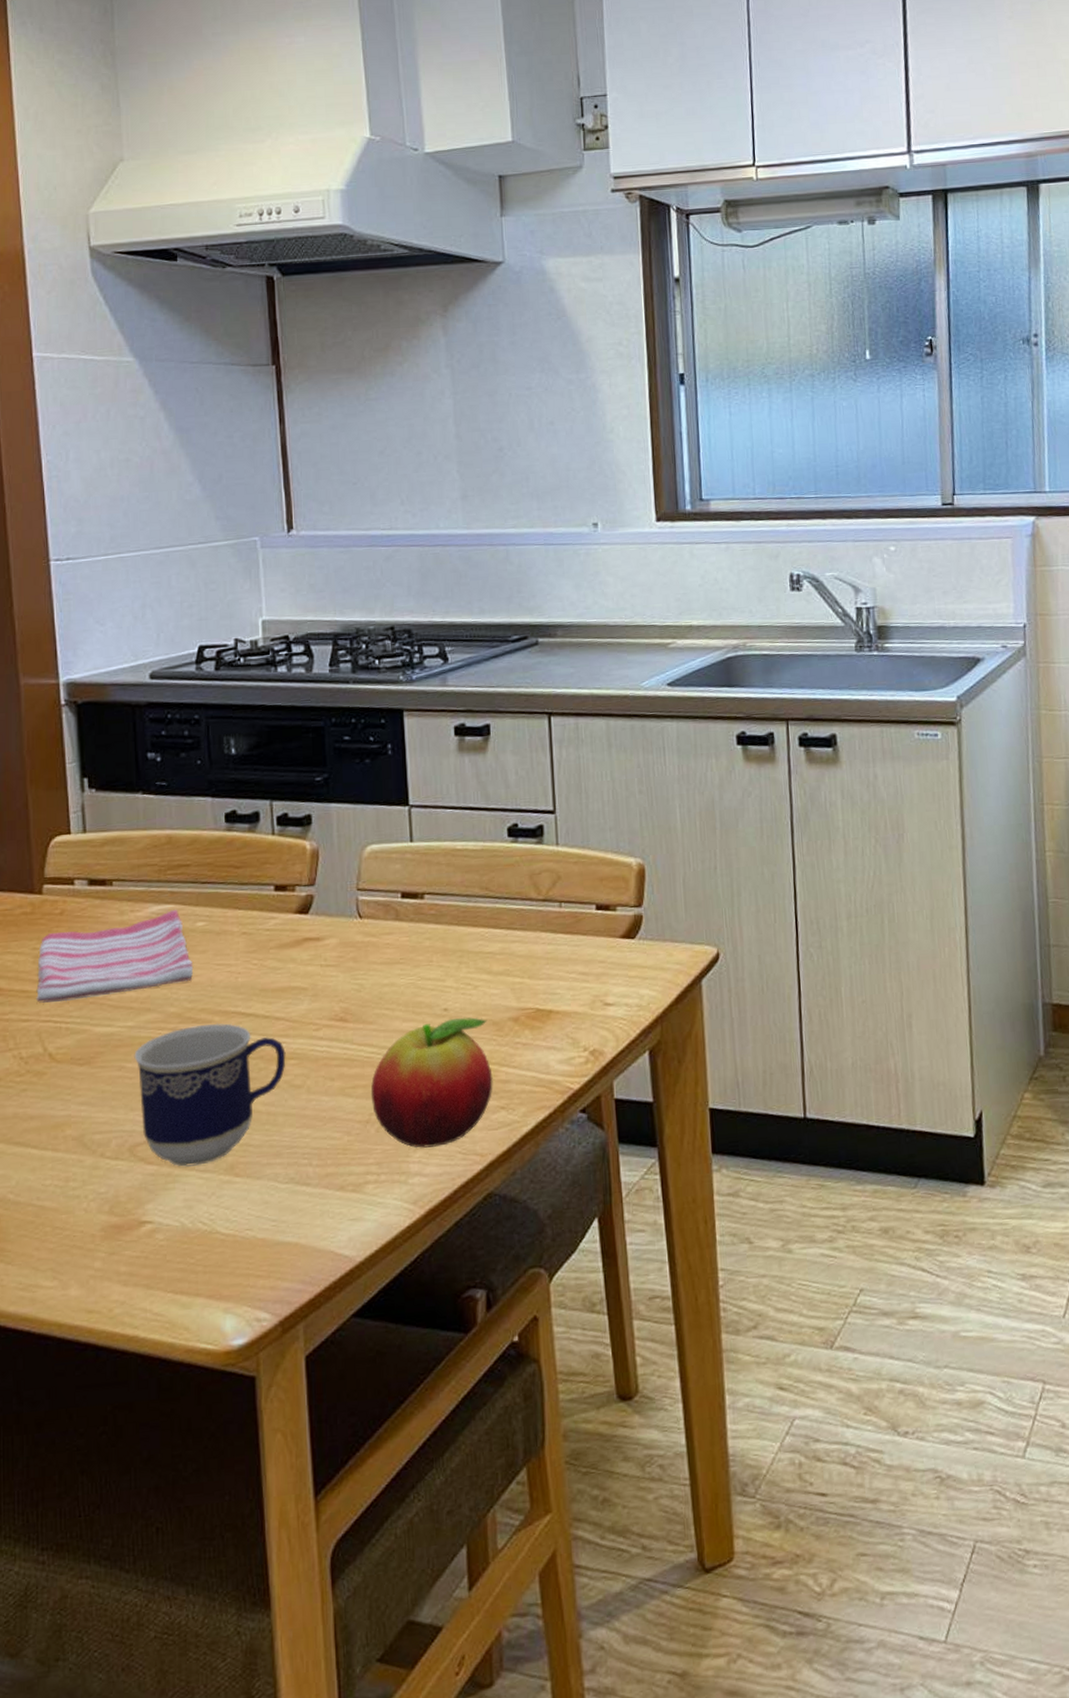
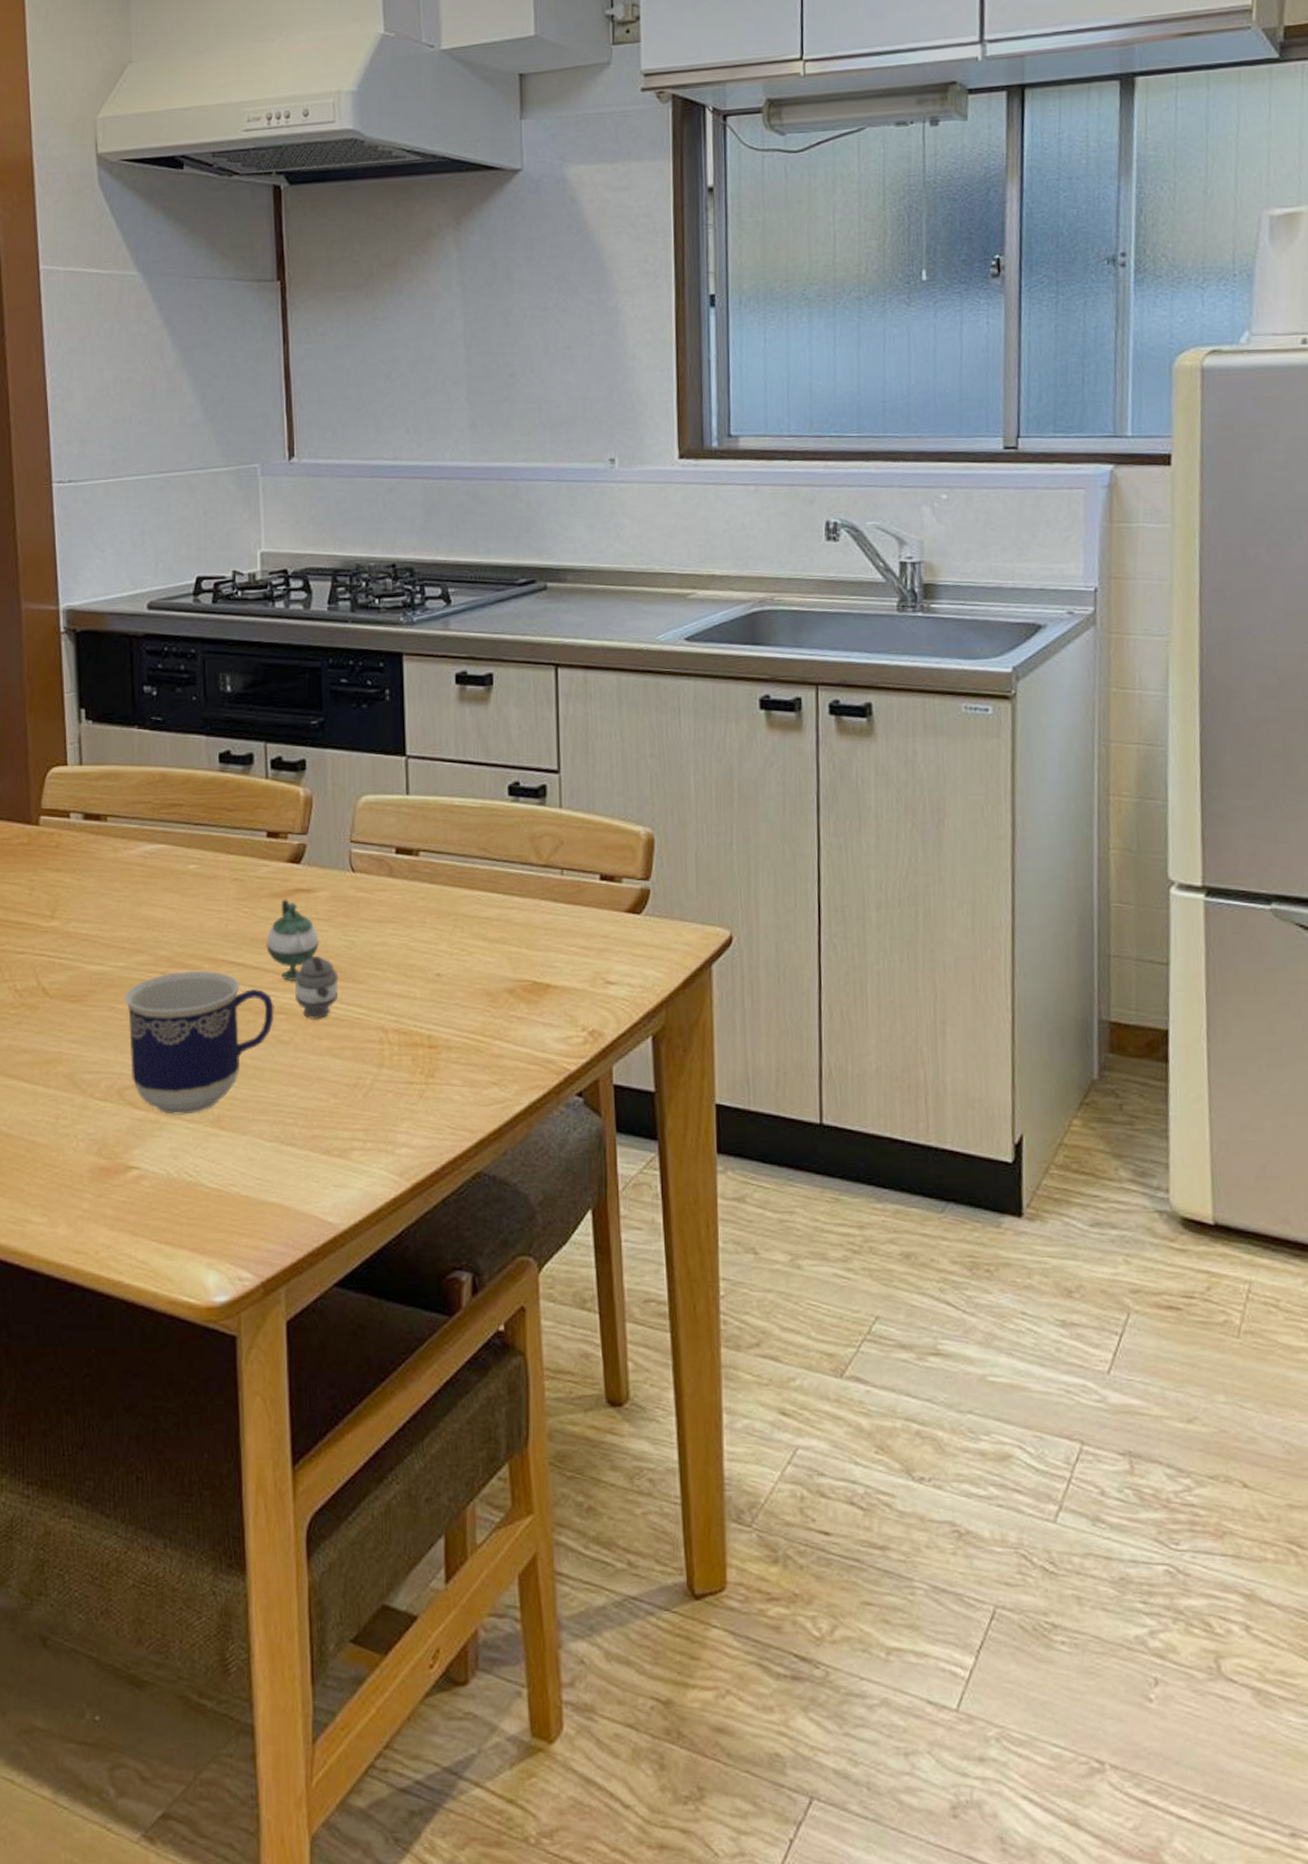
dish towel: present [36,910,194,1004] -> none [31,850,185,937]
teapot: none [276,948,349,1063] -> present [266,899,339,1020]
fruit: present [370,1017,493,1149] -> none [359,984,486,1118]

